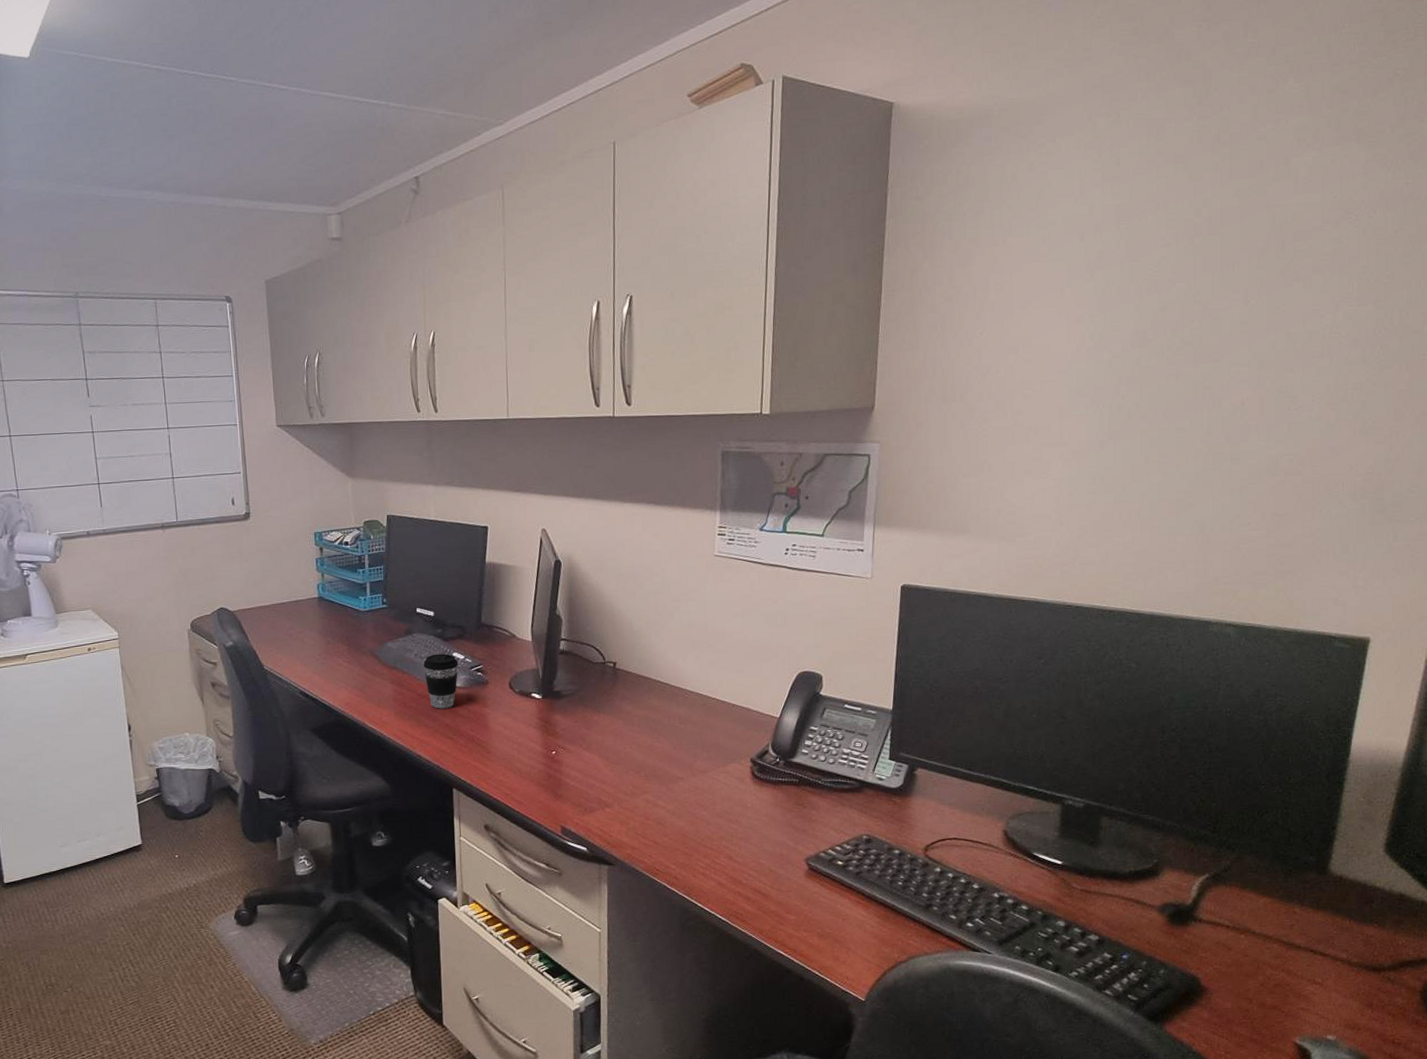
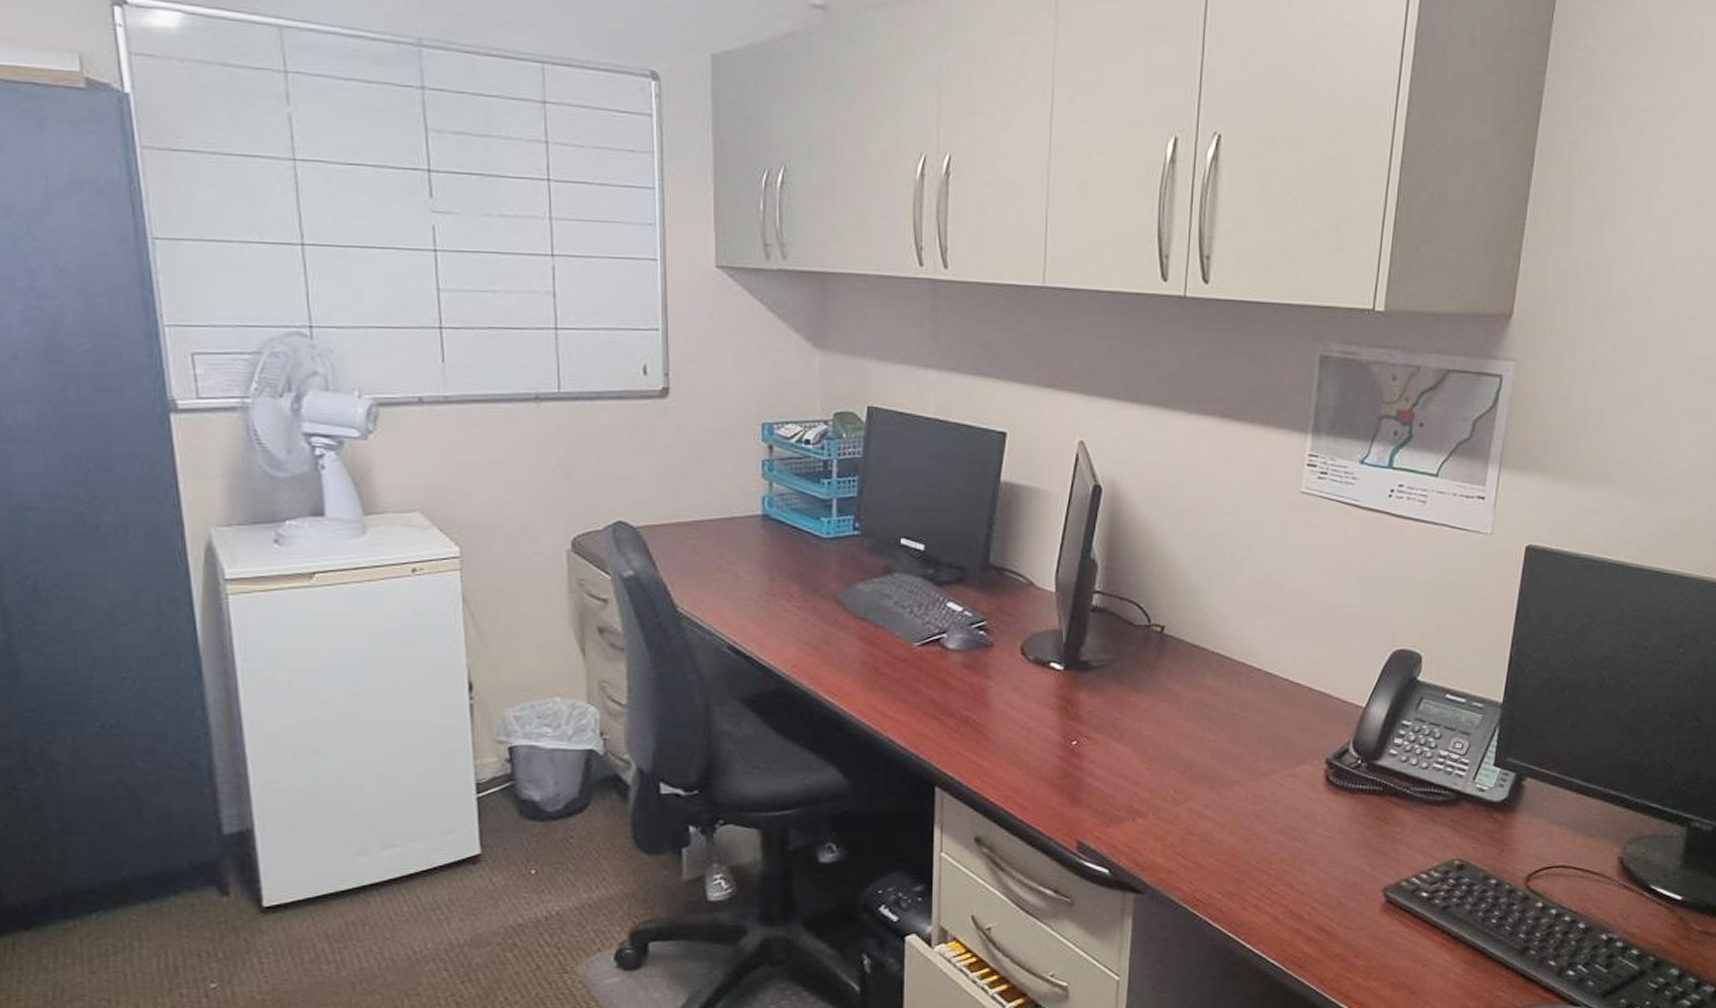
coffee cup: present [423,653,459,709] -> none [906,603,954,678]

